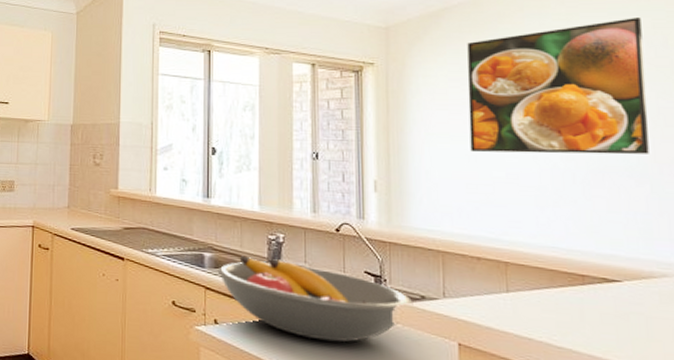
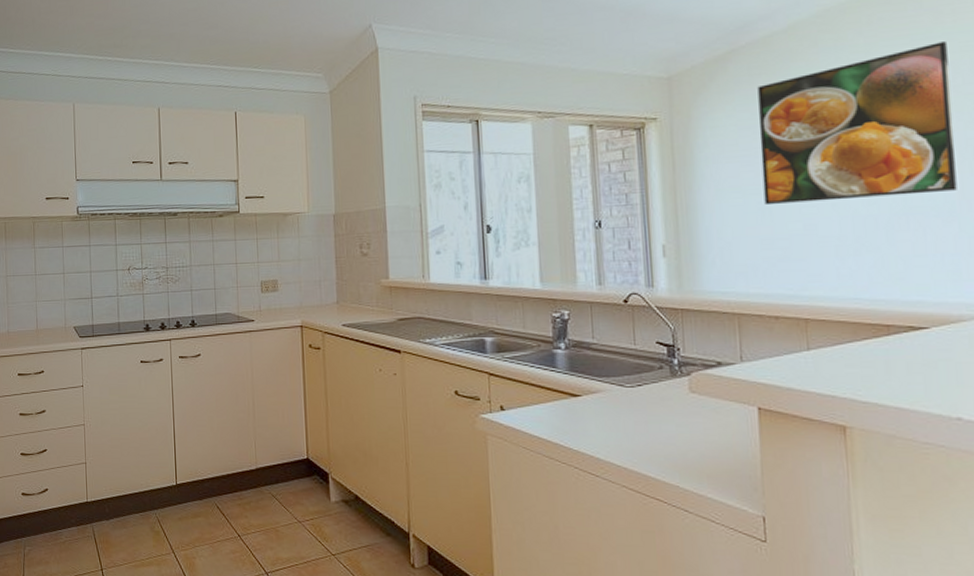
fruit bowl: present [217,255,414,342] -> none [500,337,710,418]

